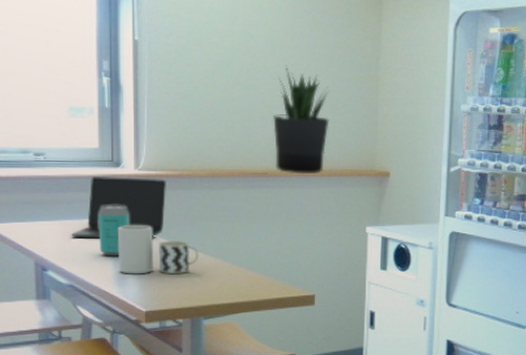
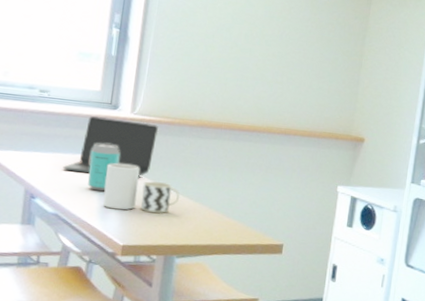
planter: present [273,68,330,174] -> none [260,37,318,134]

